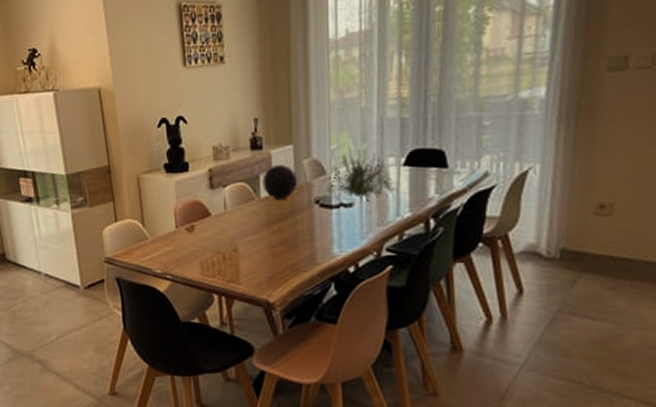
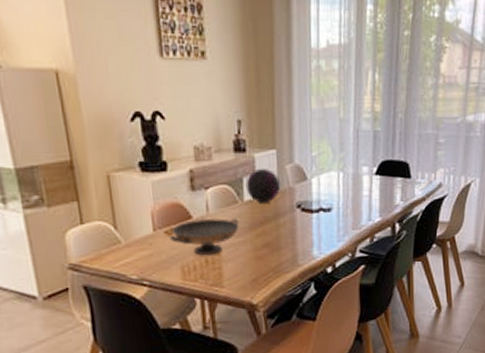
decorative bowl: none [190,214,256,252] -> present [169,217,240,256]
plant: present [321,147,399,203] -> none [303,155,371,208]

